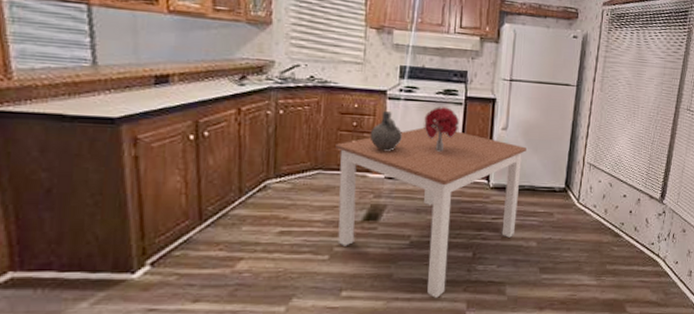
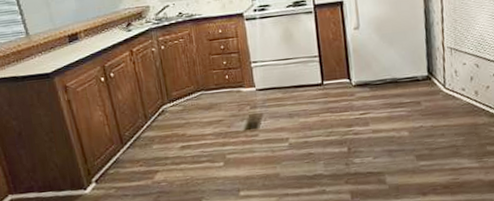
dining table: present [335,127,526,298] -> none [210,38,384,191]
ceramic jug: present [369,111,402,151] -> none [236,31,264,67]
bouquet: present [424,107,459,152] -> none [280,18,313,60]

